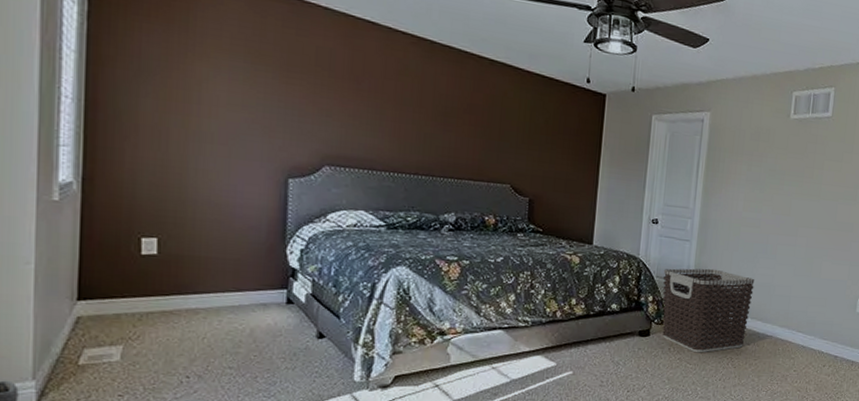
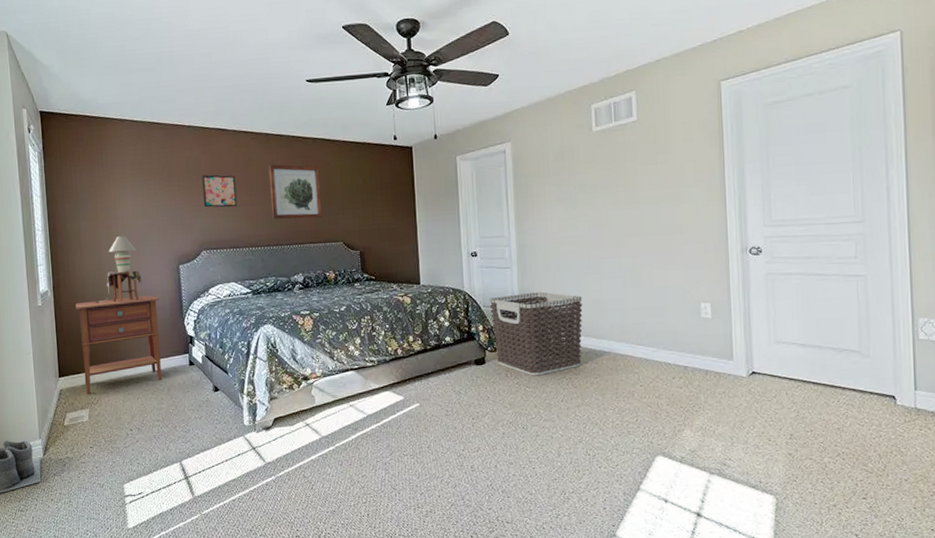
nightstand: none [118,204,254,326] -> present [76,295,162,394]
table lamp: none [151,127,230,214] -> present [95,236,142,303]
wall art: none [334,73,383,121] -> present [202,175,237,208]
wall art: none [425,79,494,154] -> present [268,164,322,220]

